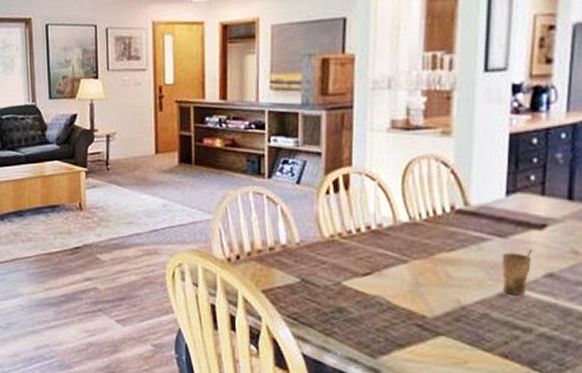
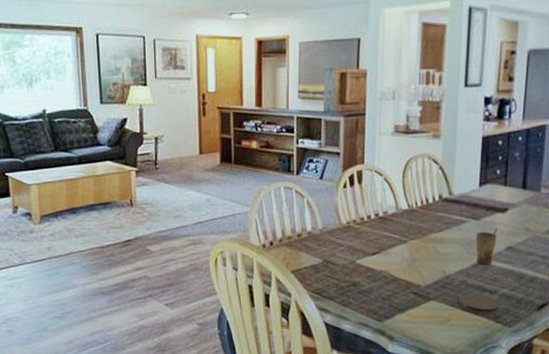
coaster: none [478,330,536,359] -> present [458,293,499,315]

